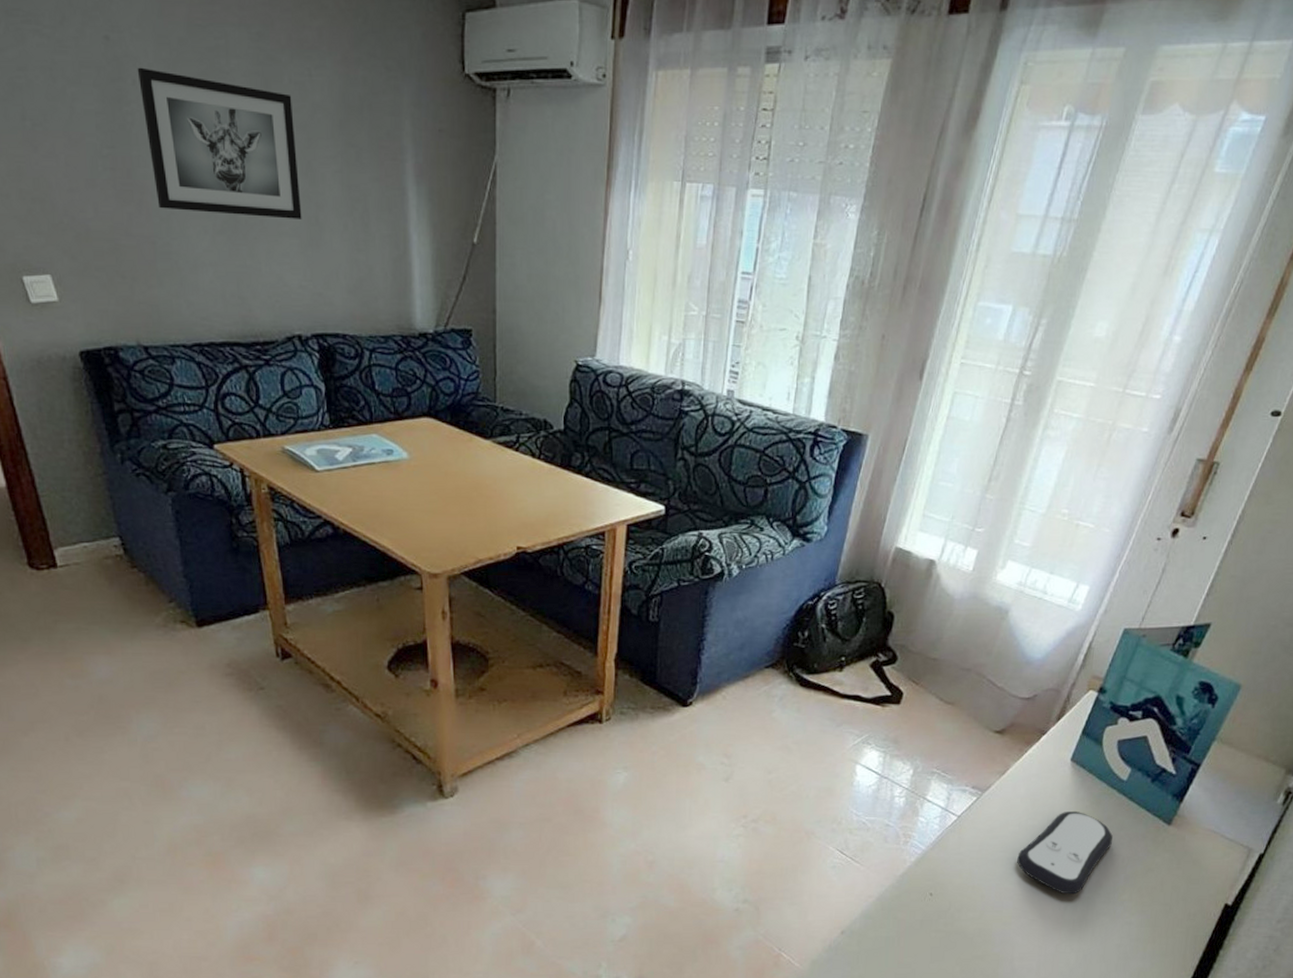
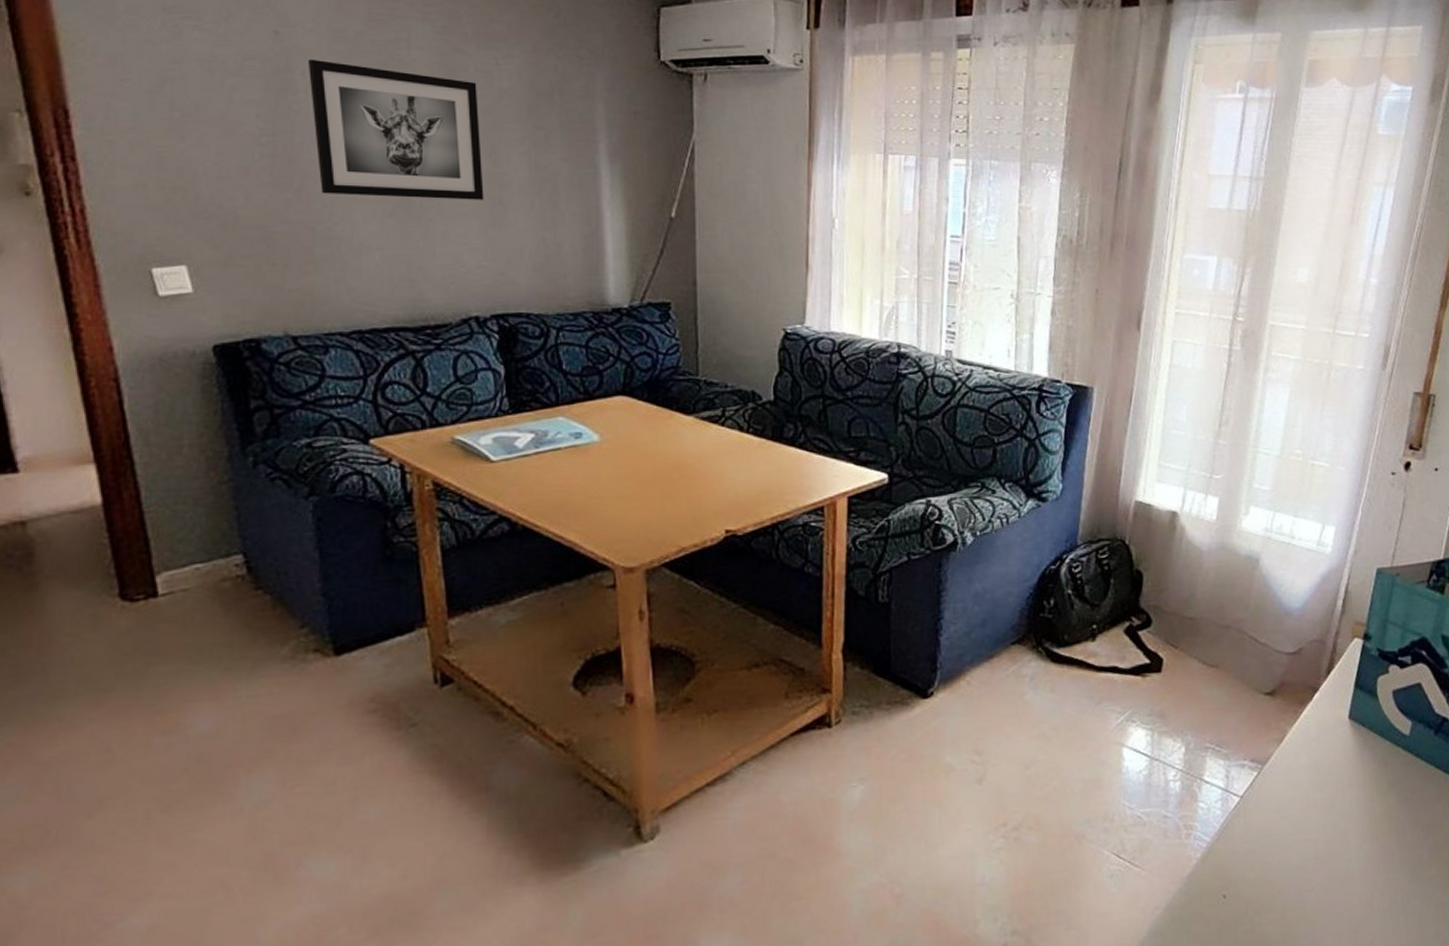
remote control: present [1017,810,1113,895] -> none [1311,776,1408,878]

